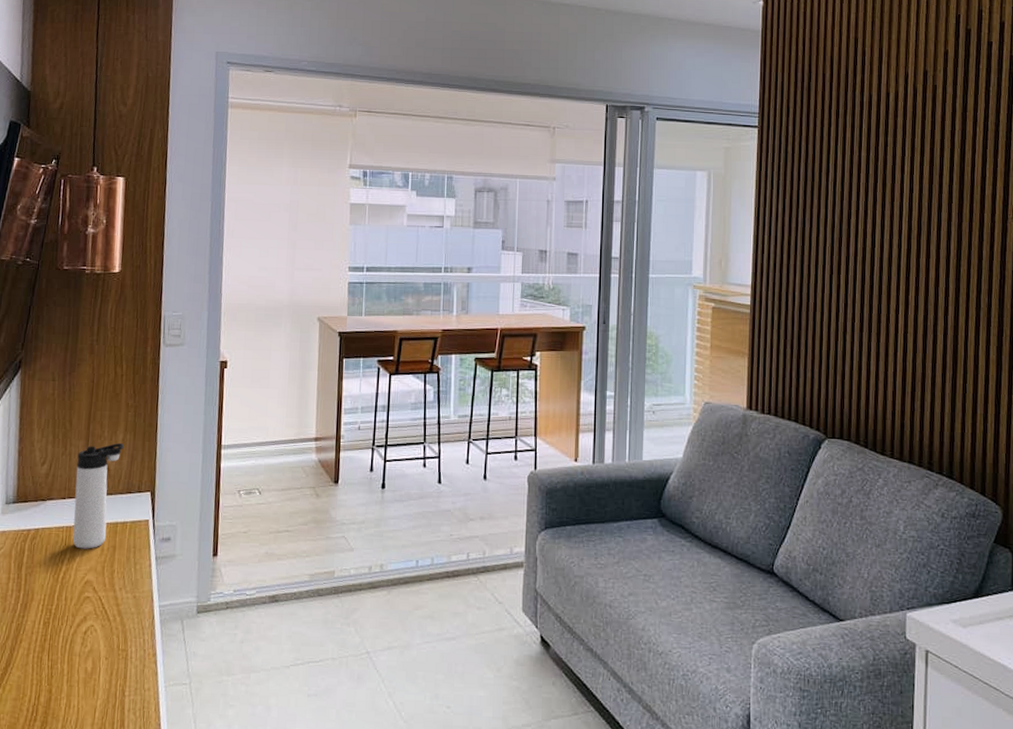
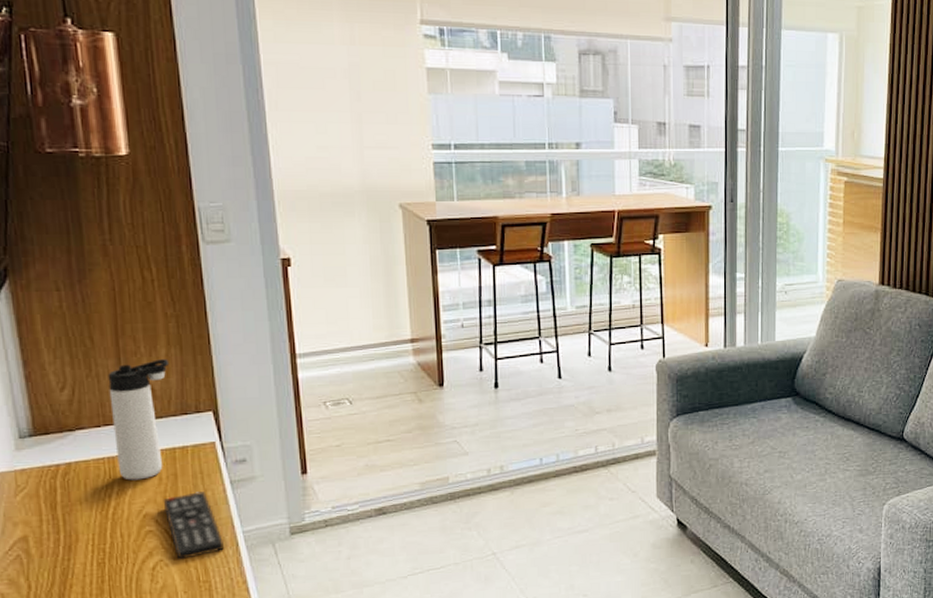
remote control: none [101,564,143,627] -> present [163,491,224,560]

